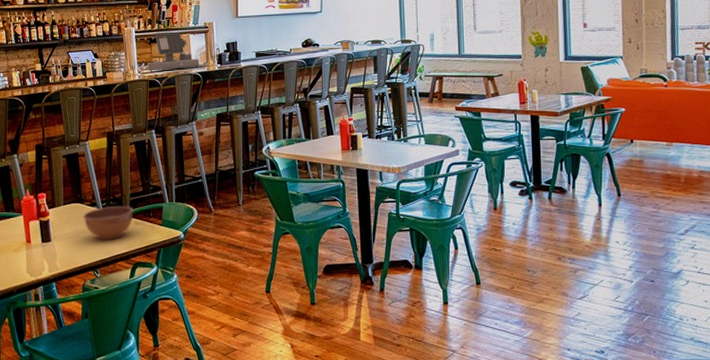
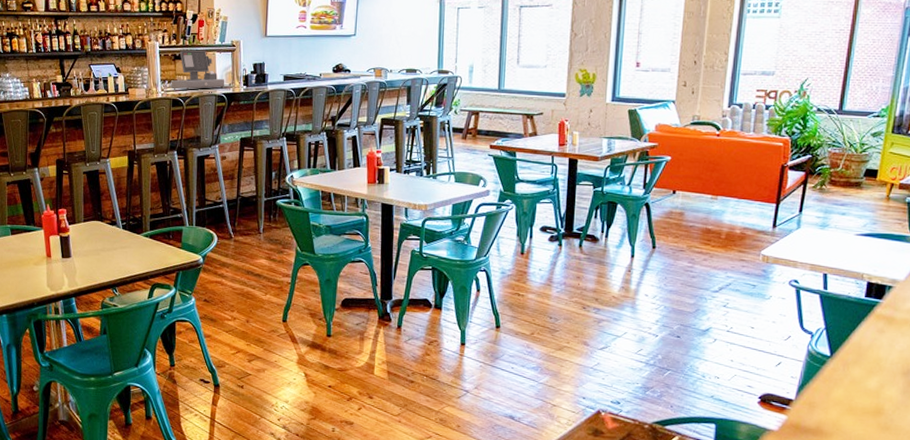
soup bowl: present [83,206,133,240] -> none [103,226,153,260]

